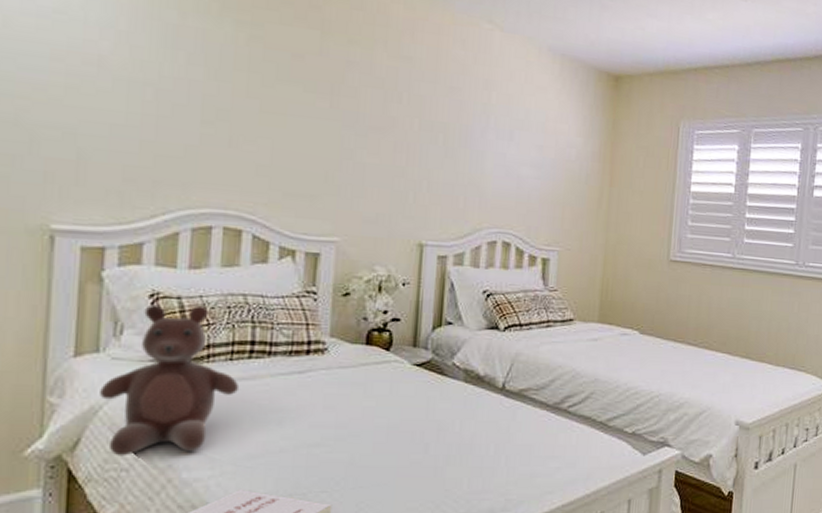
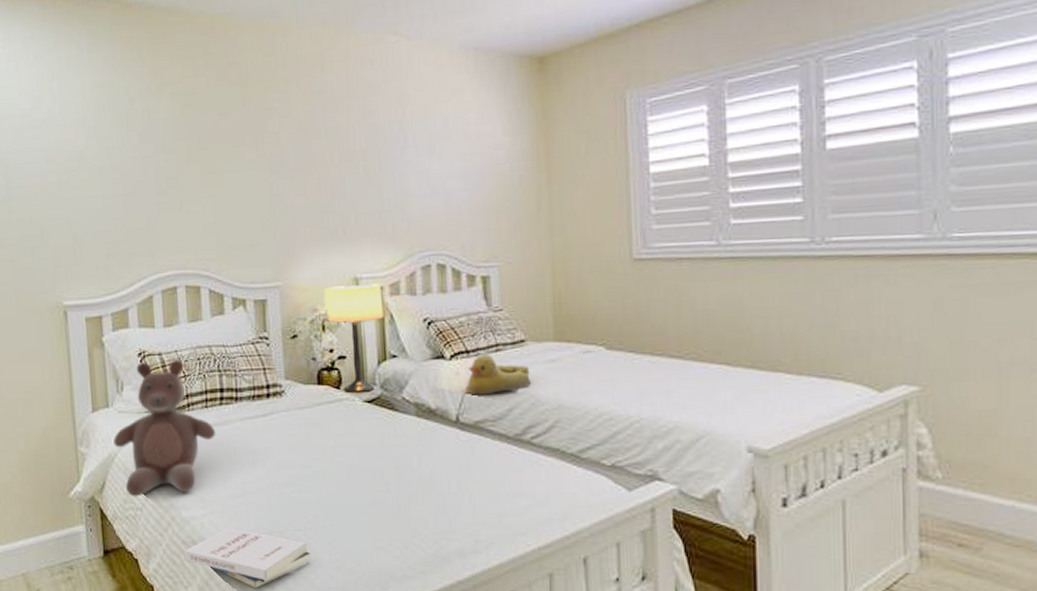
table lamp: none [382,249,446,357] -> present [324,284,384,394]
rubber duck: none [513,327,574,366] -> present [464,353,531,395]

